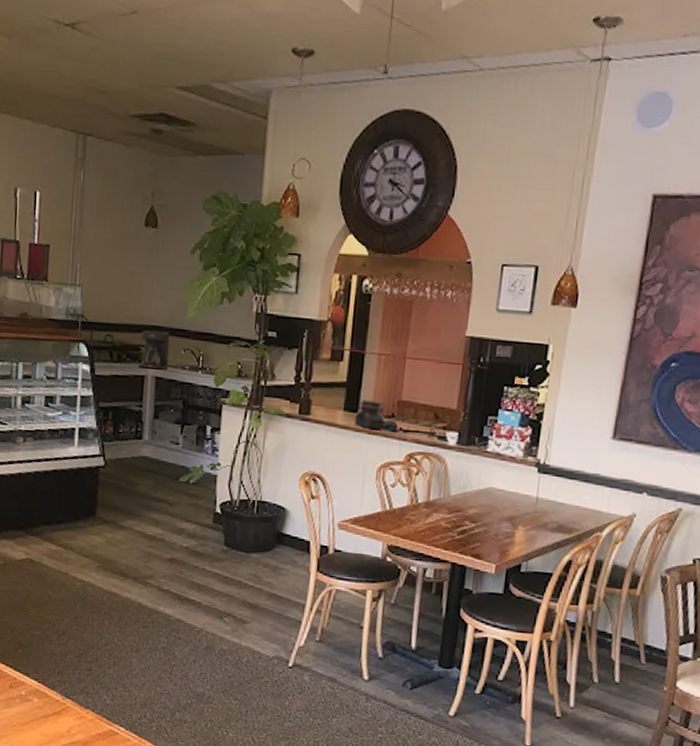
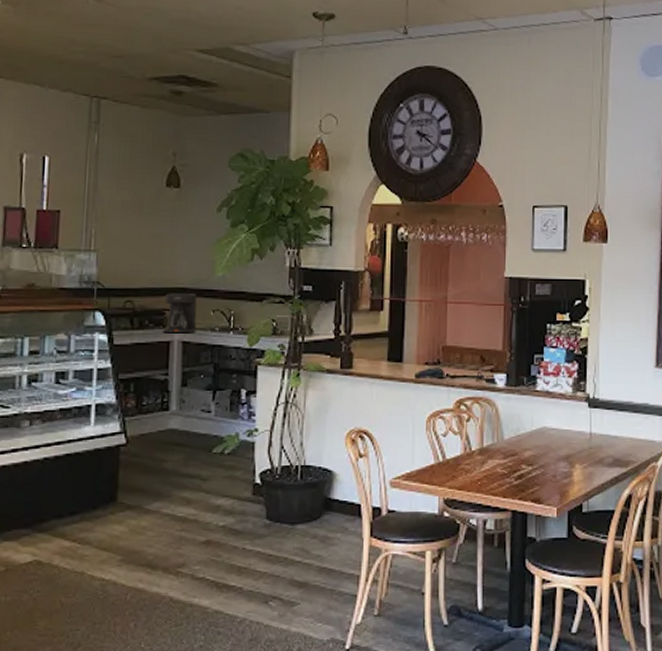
jar: present [354,399,385,430] -> none [399,348,431,379]

